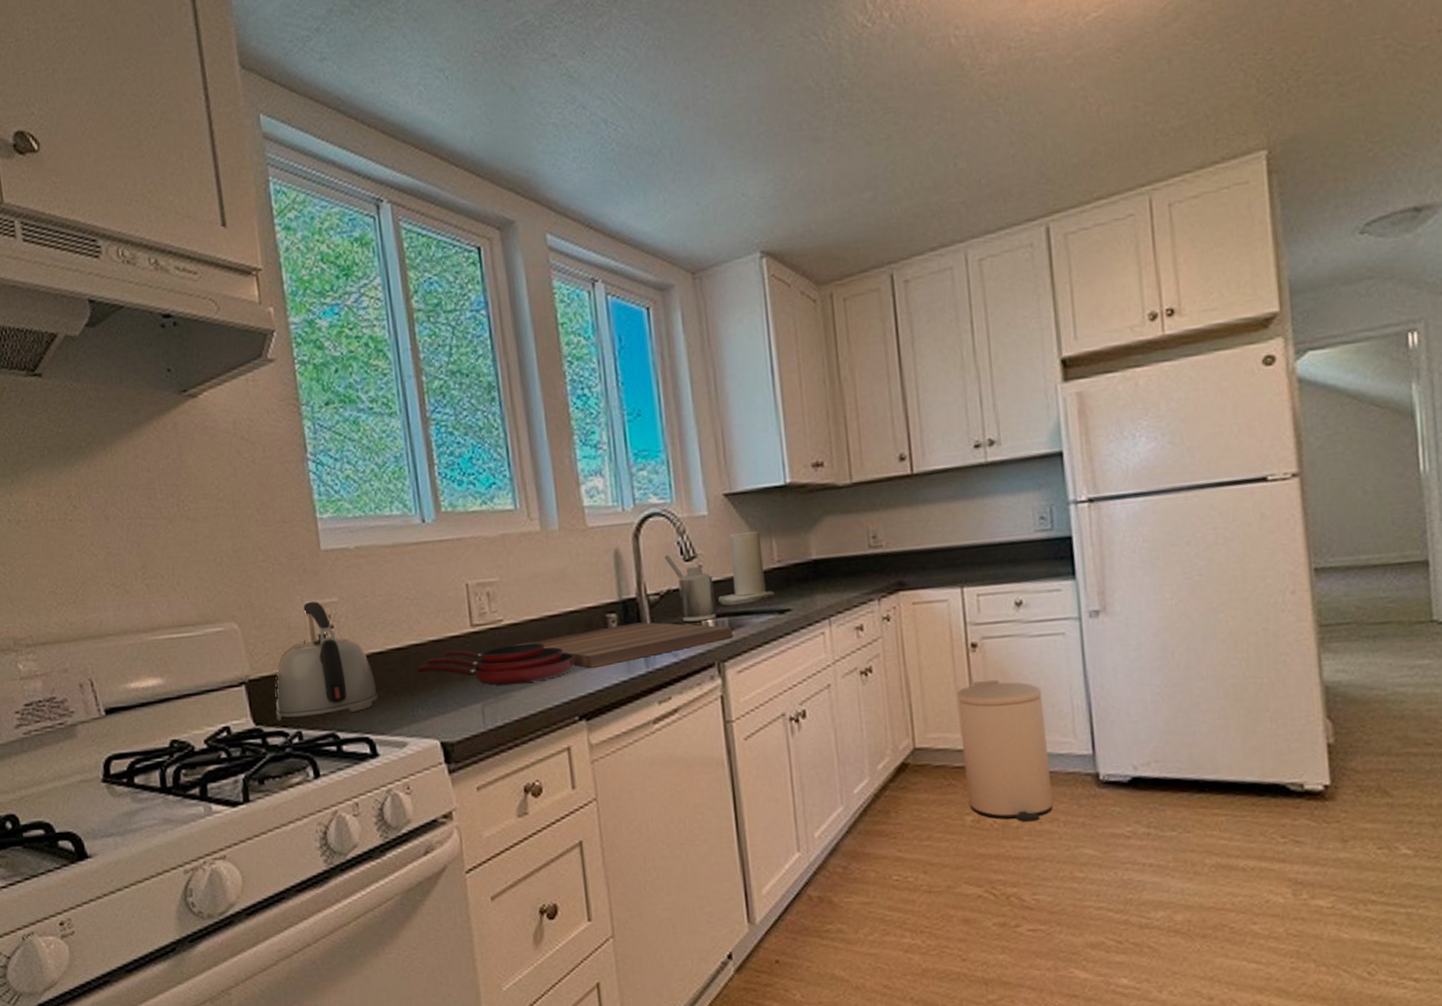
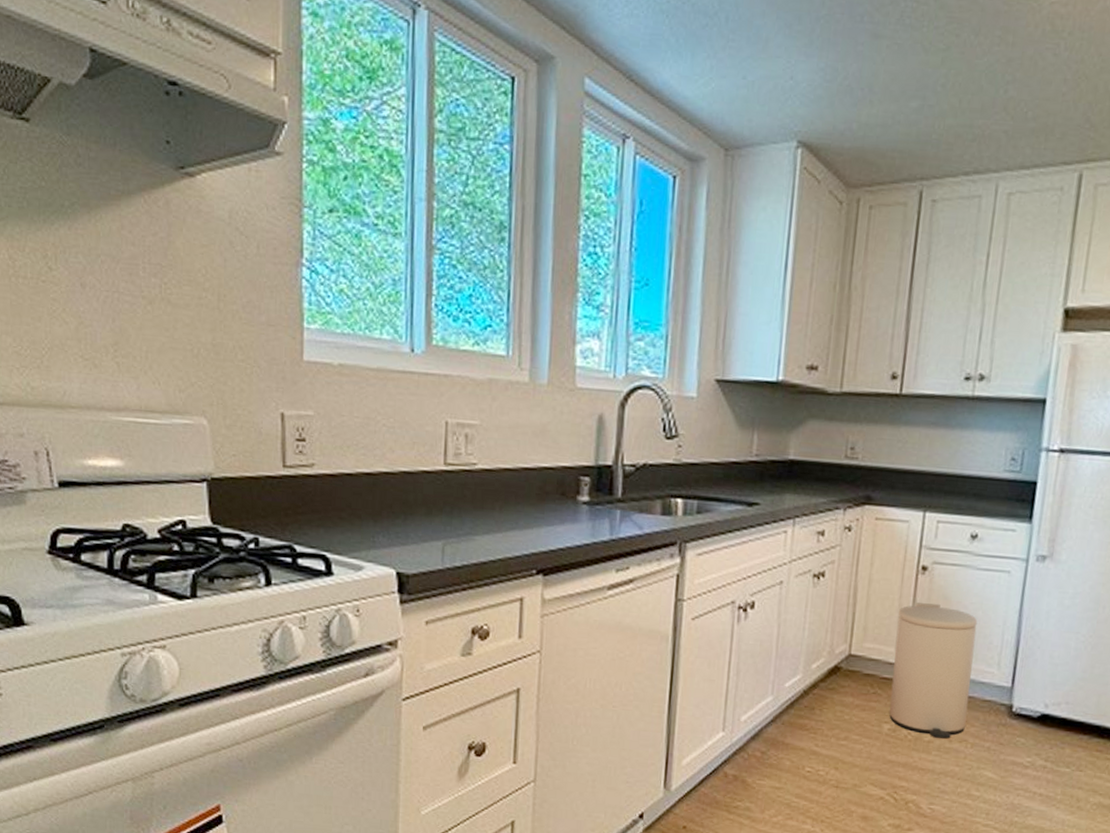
kettle: present [275,602,379,722] -> none [235,411,341,528]
frying pan: present [416,643,576,686] -> none [383,484,543,530]
cutting board: present [513,622,733,669] -> none [483,489,700,527]
soap dispenser: present [664,555,716,623] -> none [646,429,690,501]
paper towel: present [718,532,776,606] -> none [692,420,748,491]

